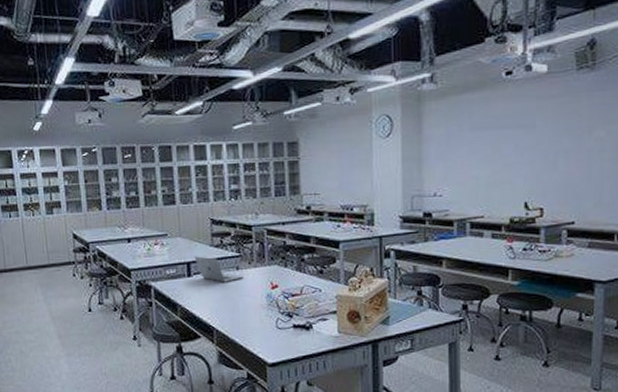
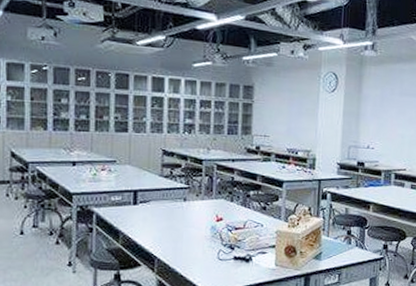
laptop: present [194,256,243,282] -> none [142,185,190,212]

